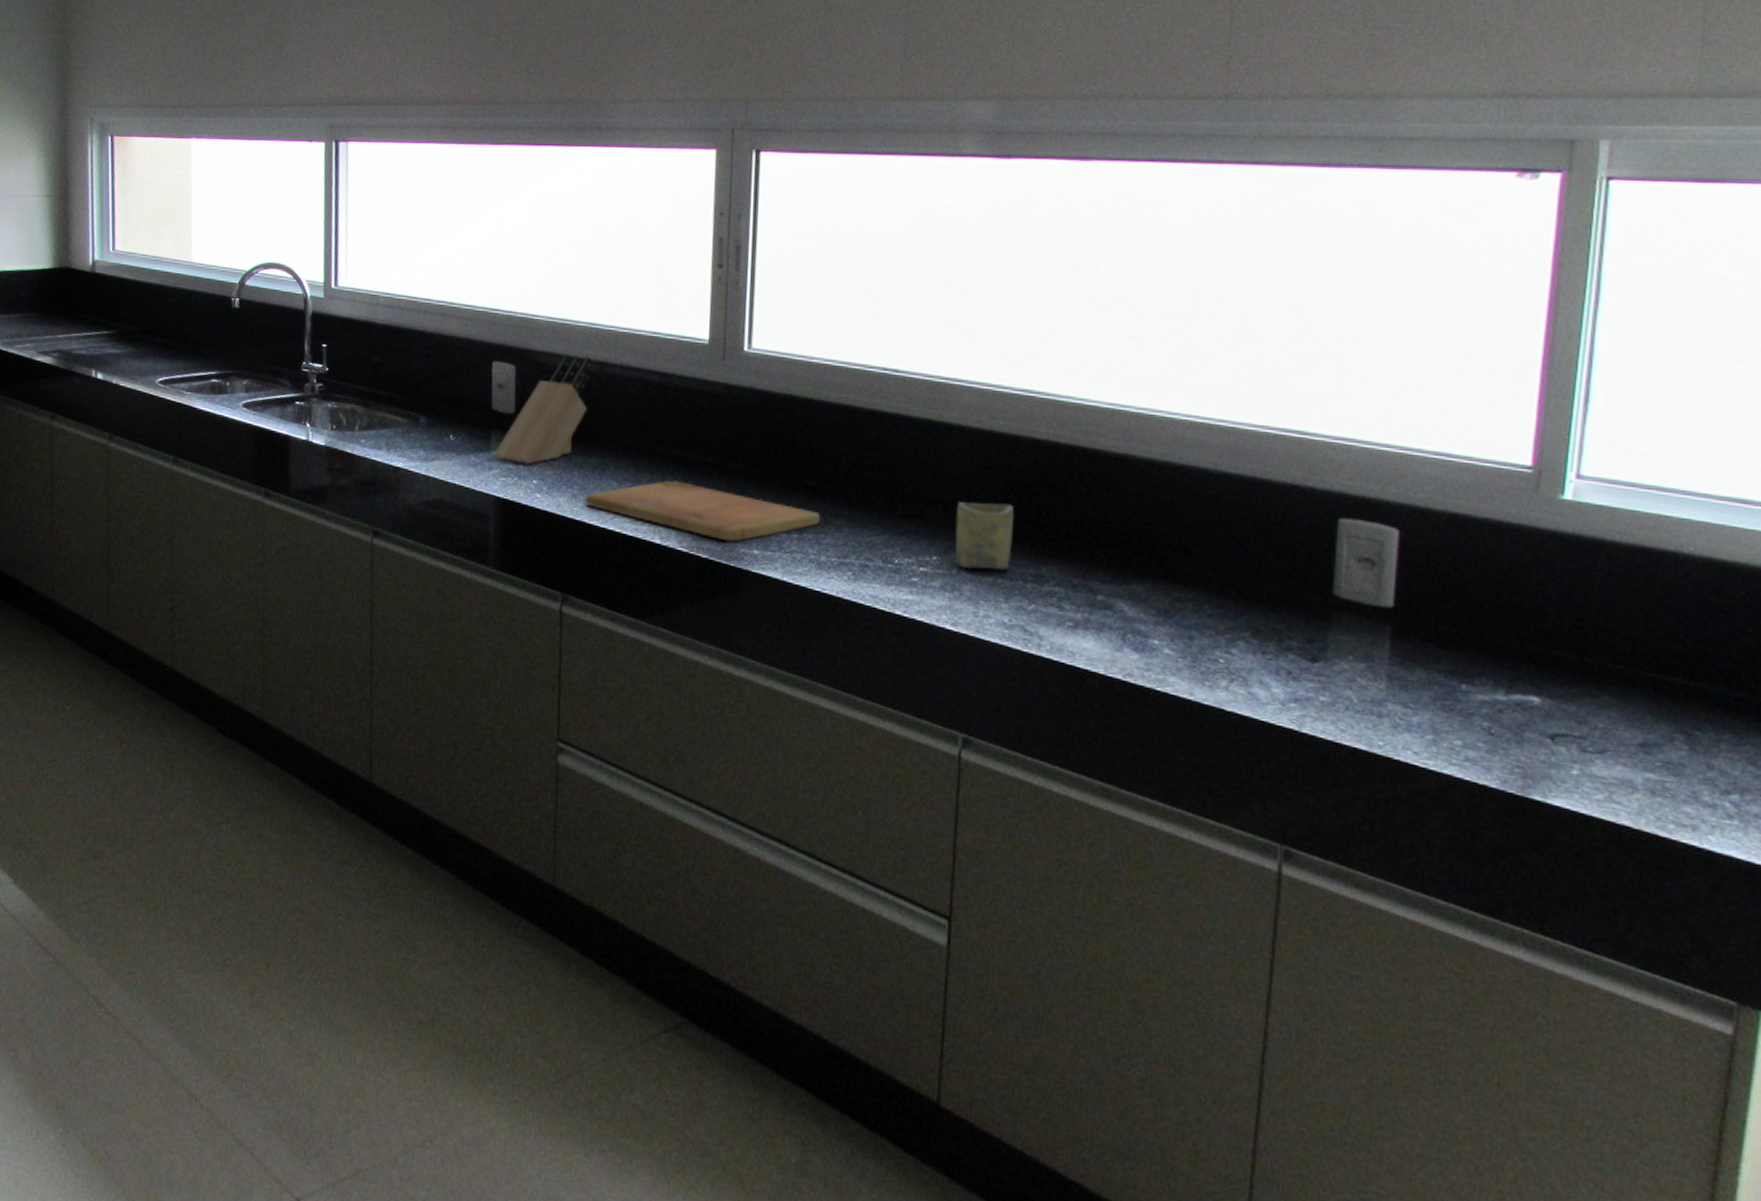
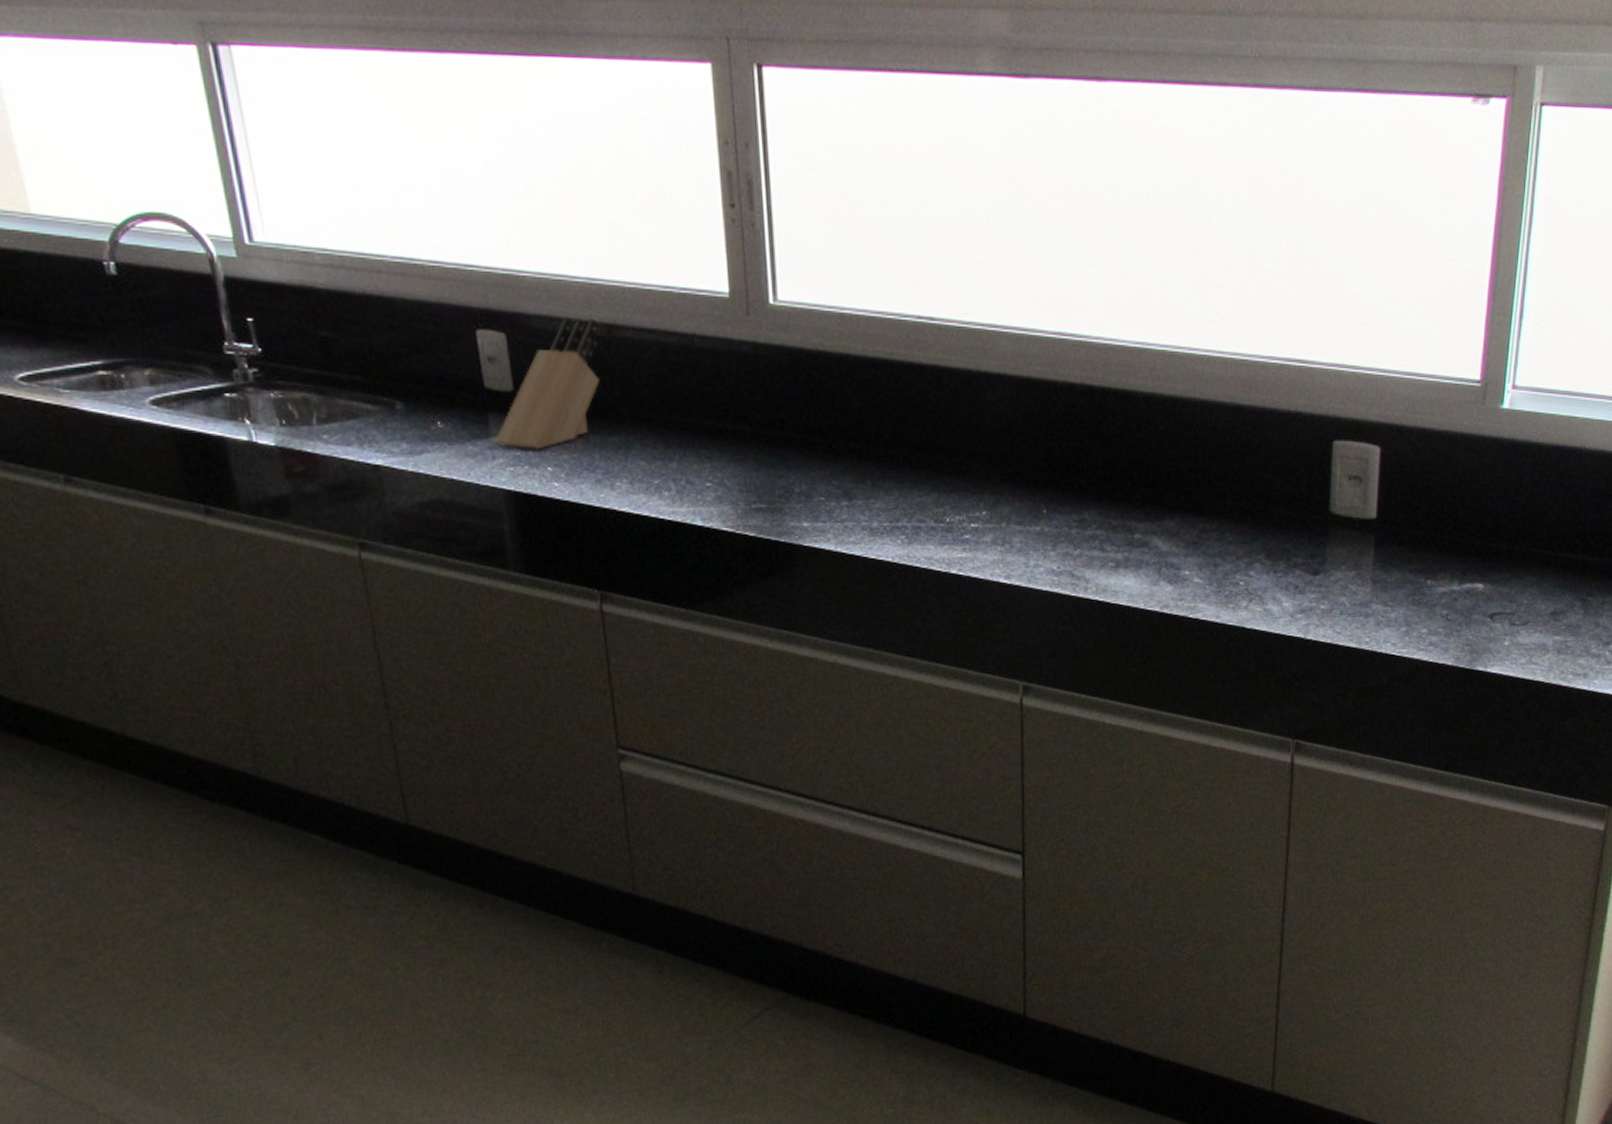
cutting board: present [585,480,820,542] -> none [611,455,868,516]
cup: present [955,502,1014,571] -> none [1001,451,1056,521]

